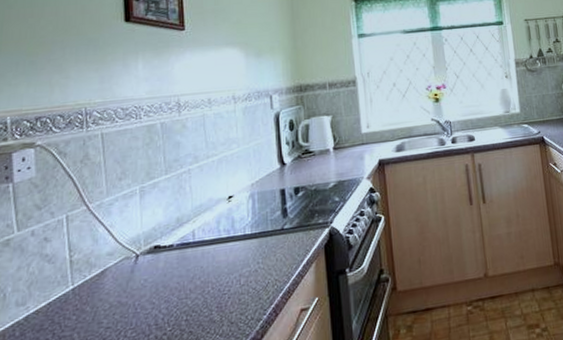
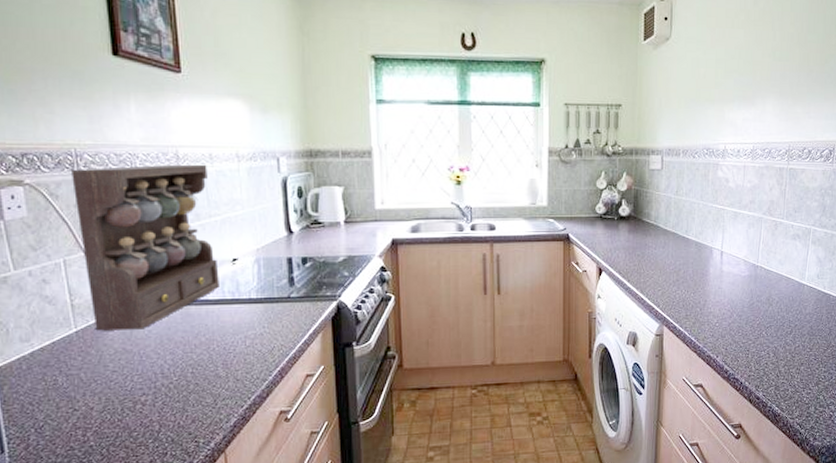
spice rack: none [80,109,217,286] -> present [72,164,221,331]

